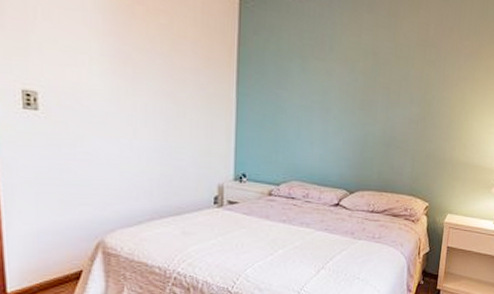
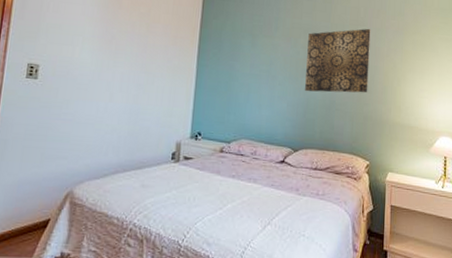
wall art: none [363,50,441,129] -> present [305,28,371,93]

